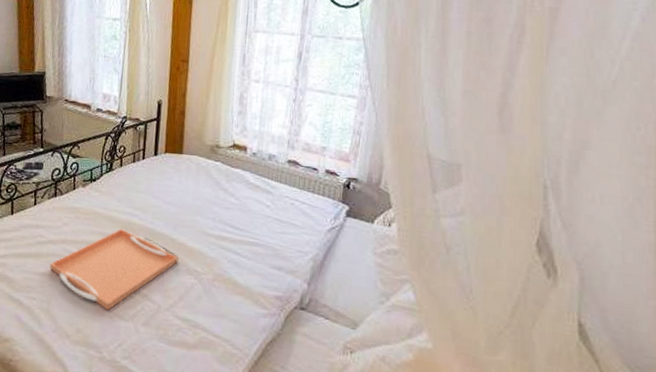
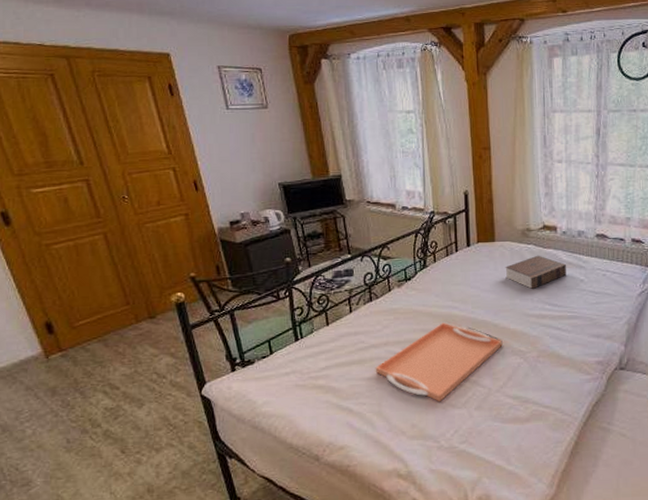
book: none [189,173,253,208] -> present [505,255,566,289]

